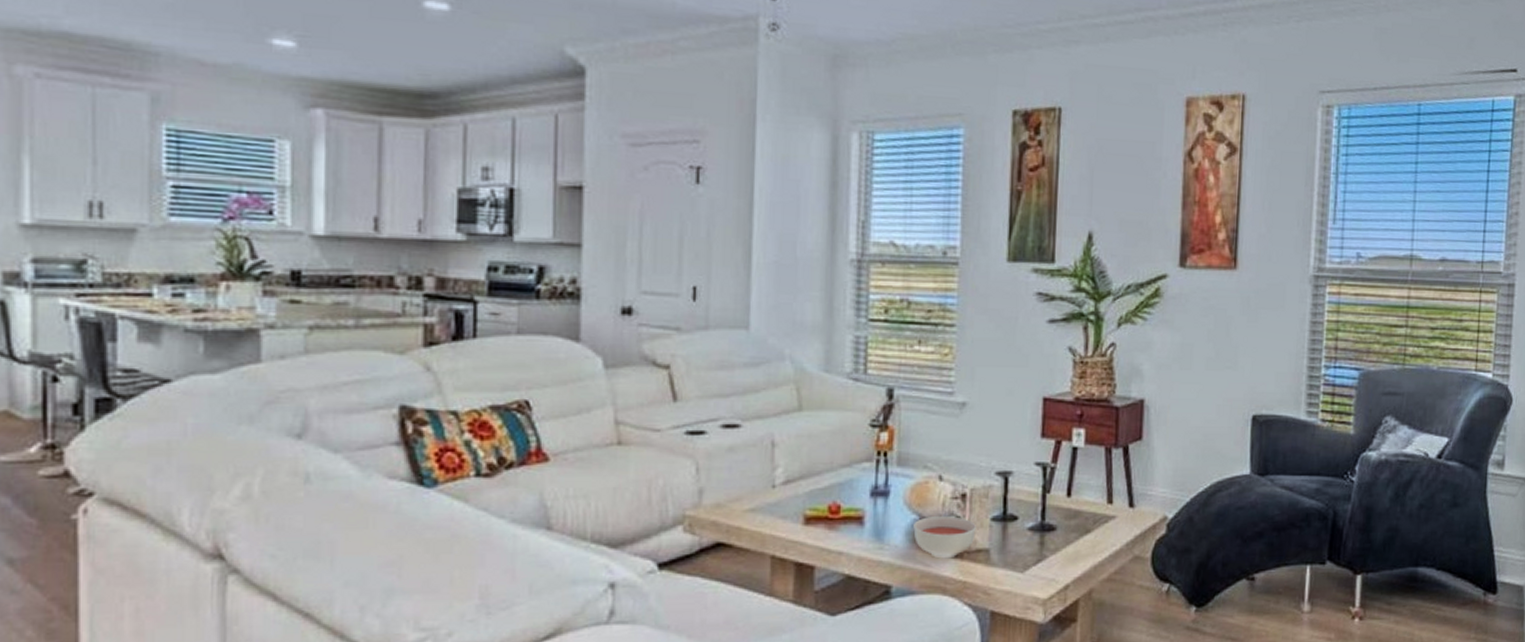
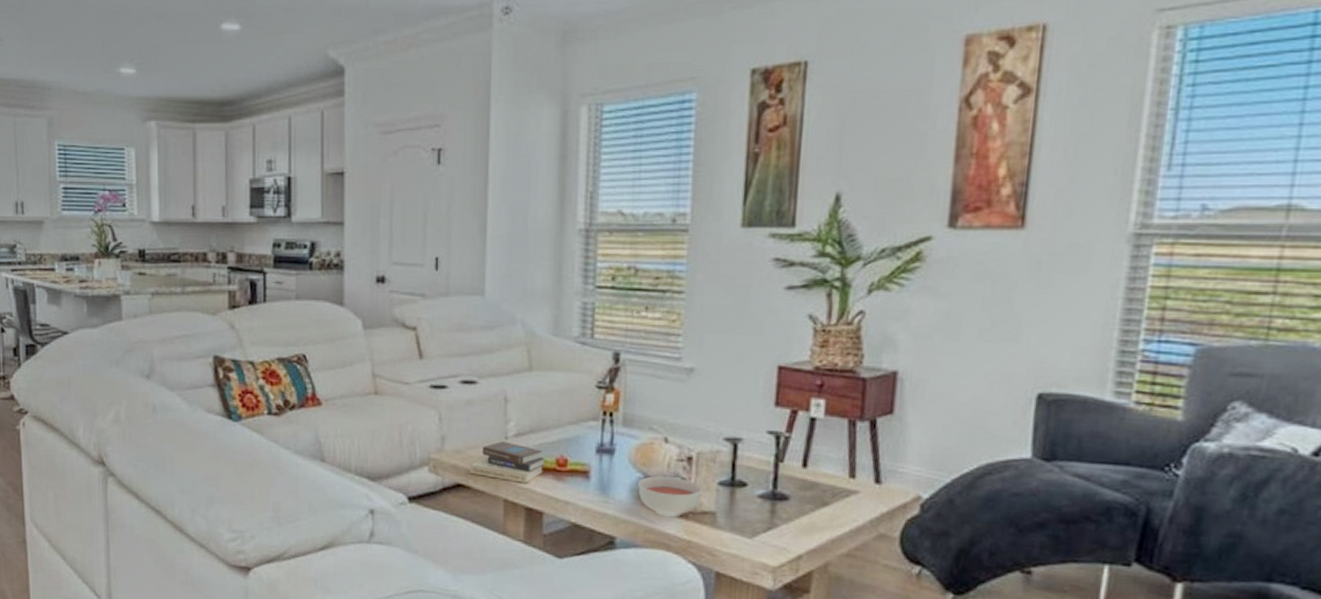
books: none [732,490,816,536] -> present [470,441,545,483]

